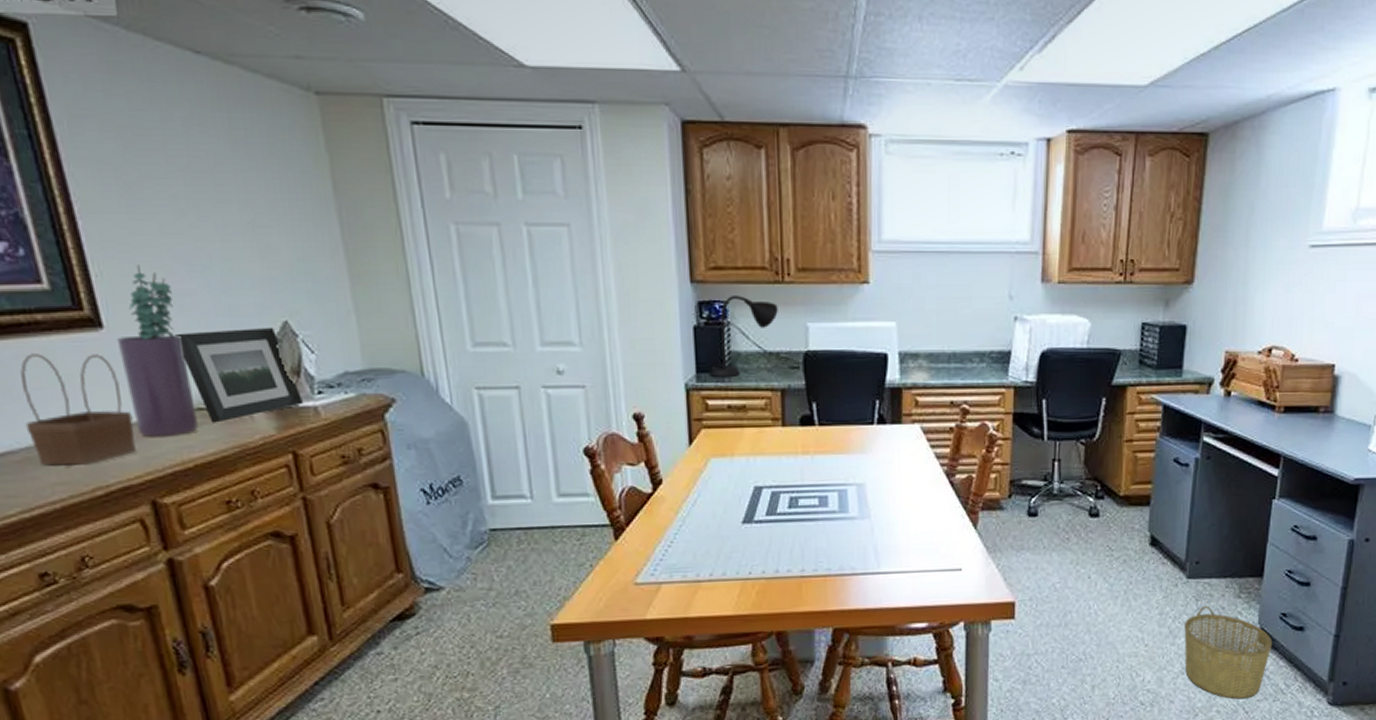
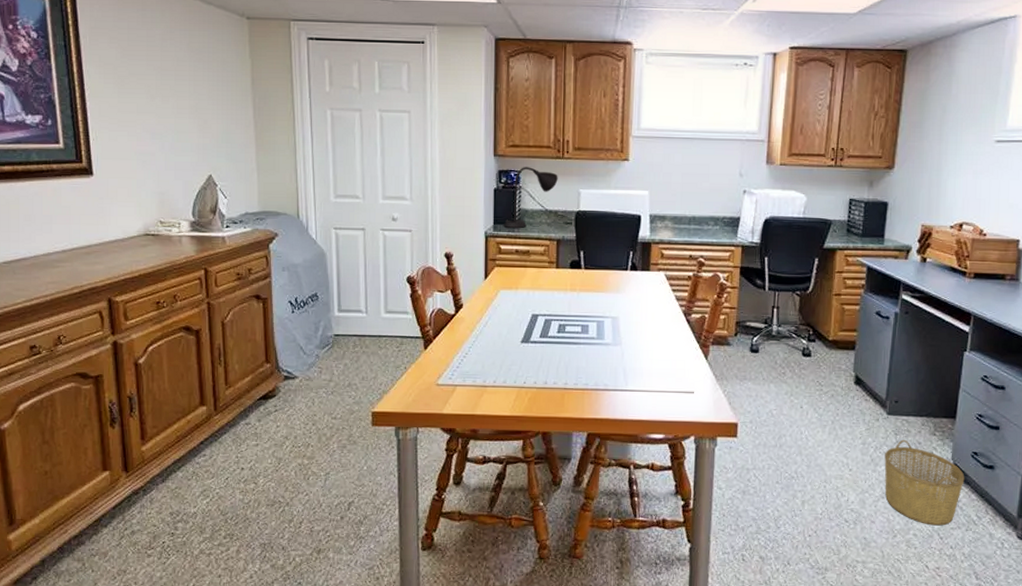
basket: present [20,354,136,466] -> none [36,191,104,270]
vase: present [116,265,198,438] -> none [100,133,145,254]
picture frame: present [175,327,304,423] -> none [138,178,216,245]

